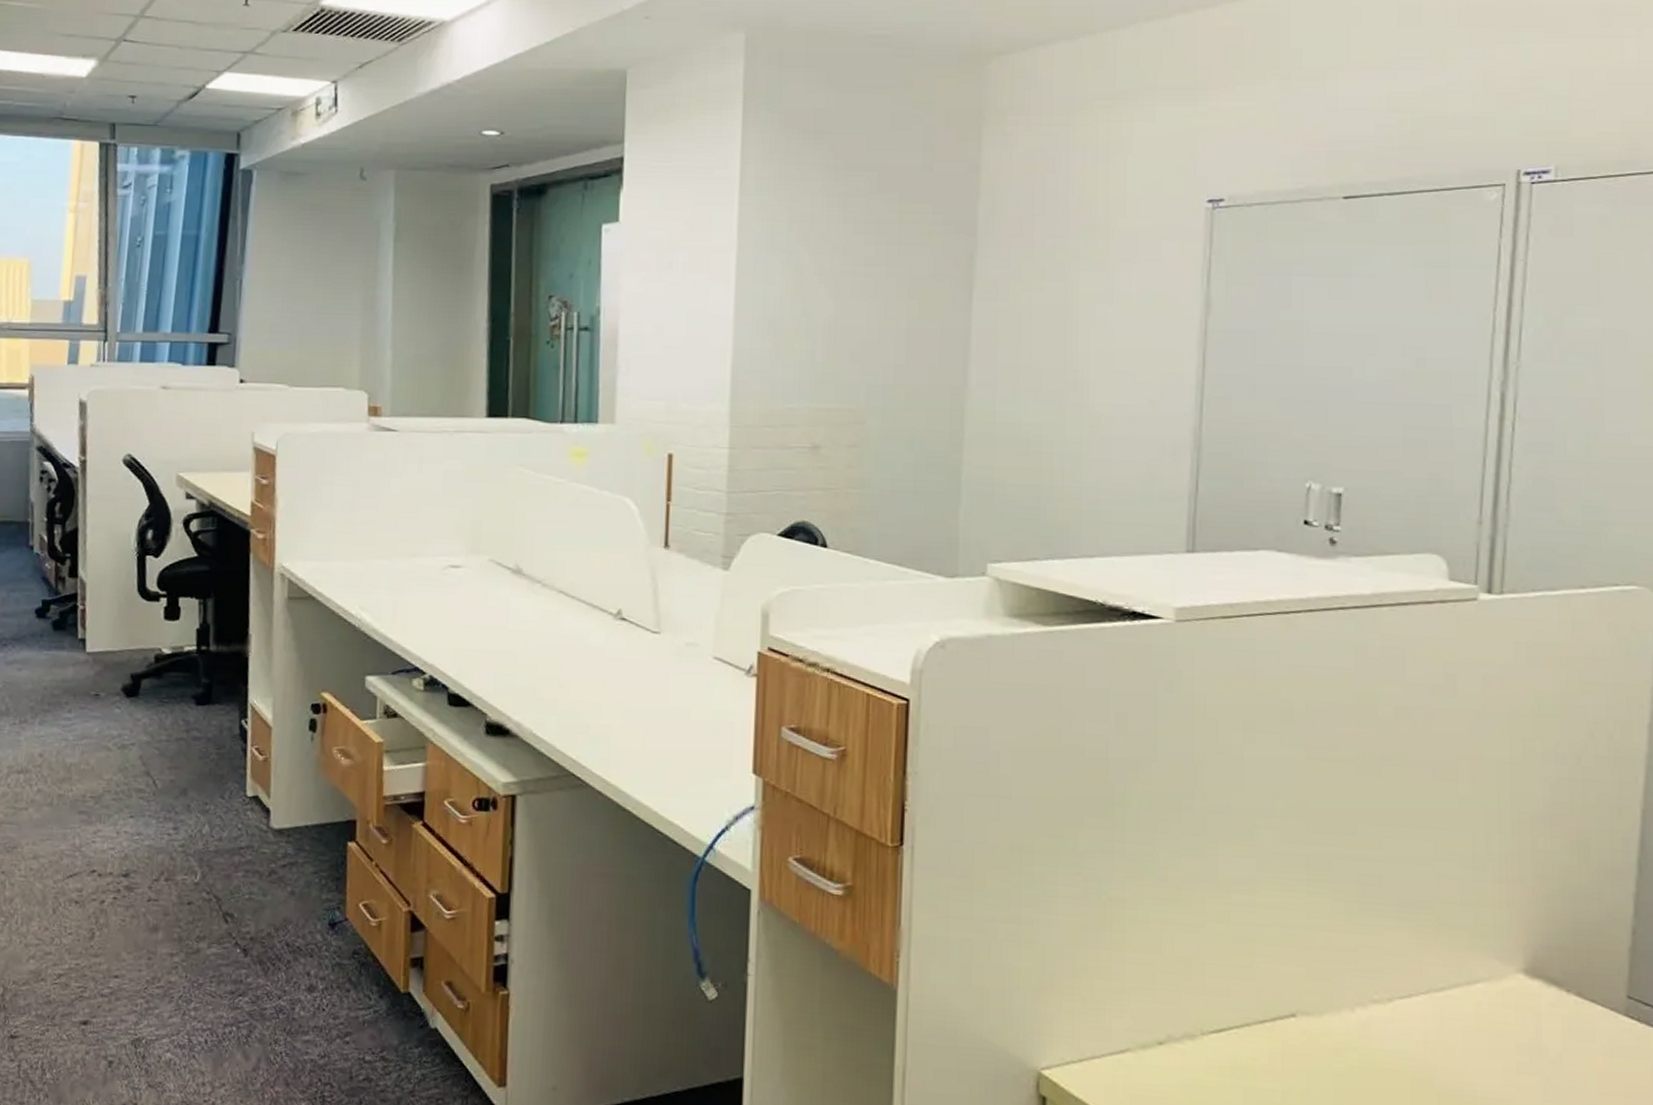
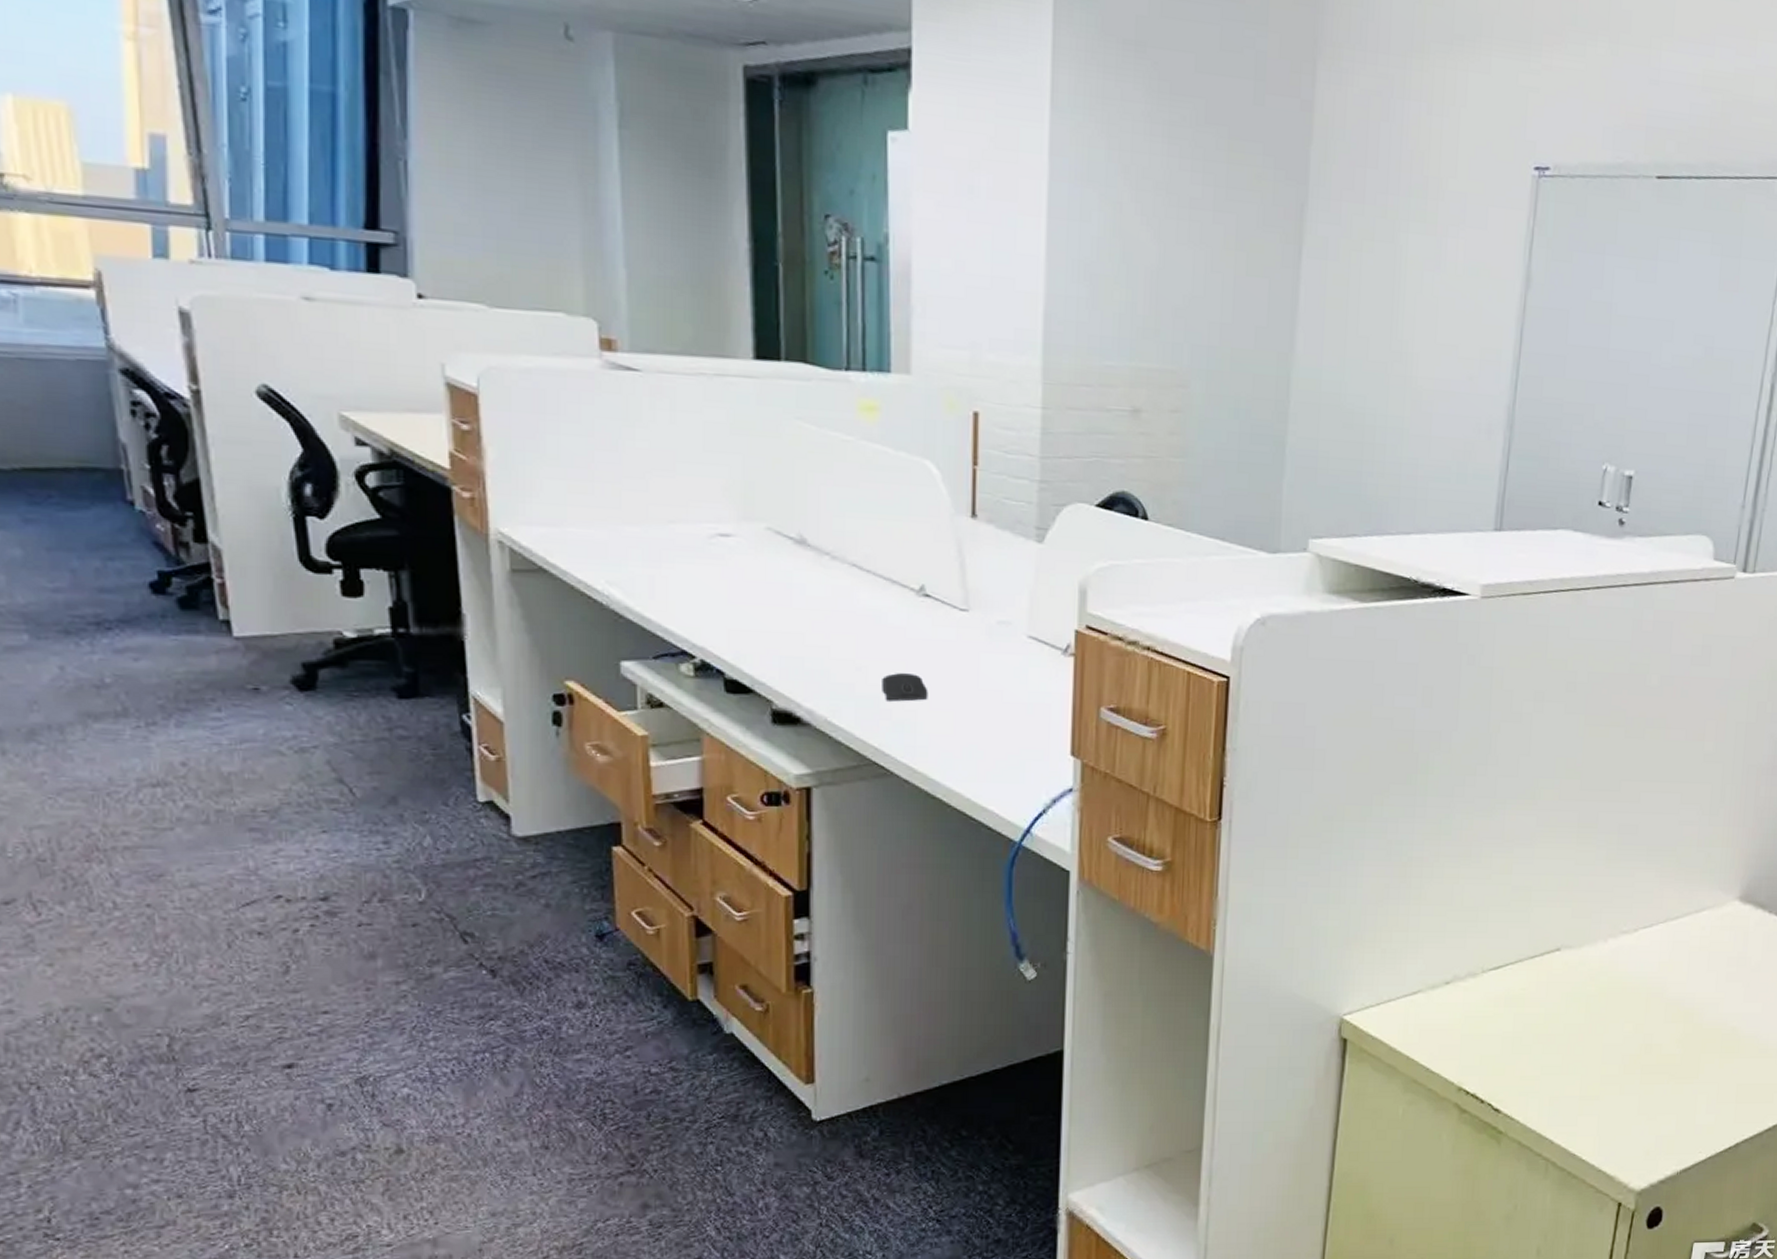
computer mouse: none [581,690,622,718] -> present [882,673,928,702]

